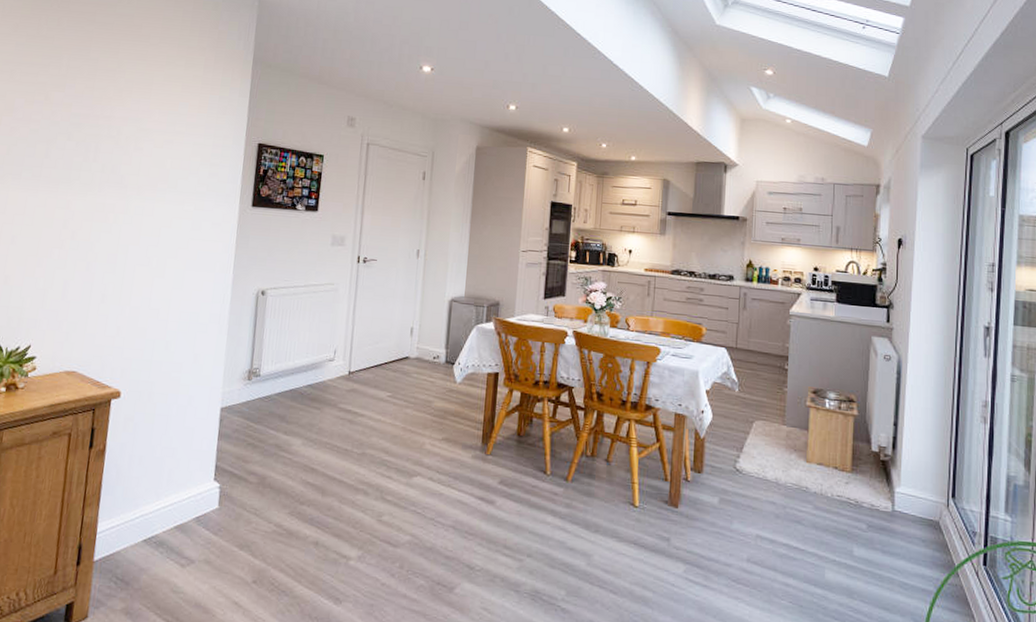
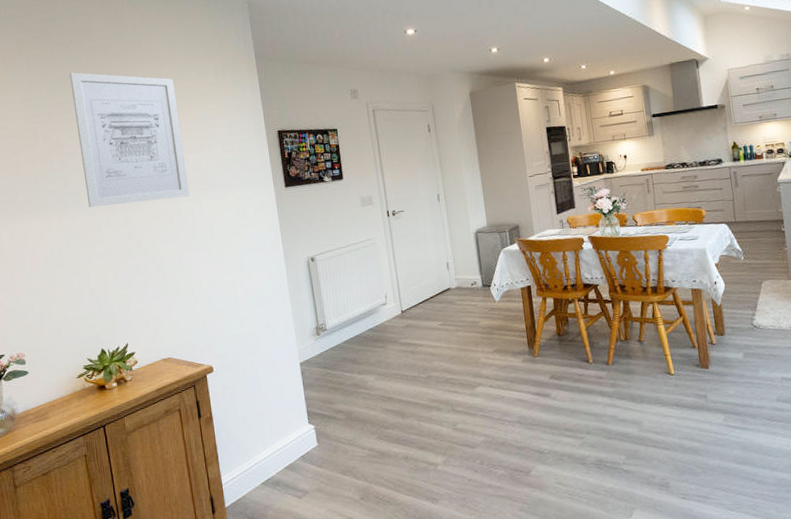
wall art: none [28,32,158,194] -> present [70,72,190,207]

